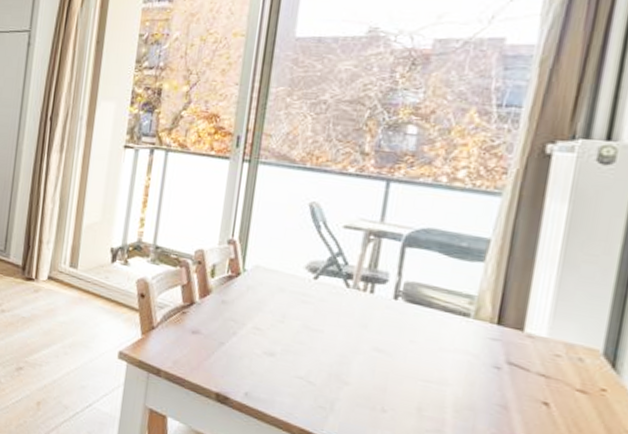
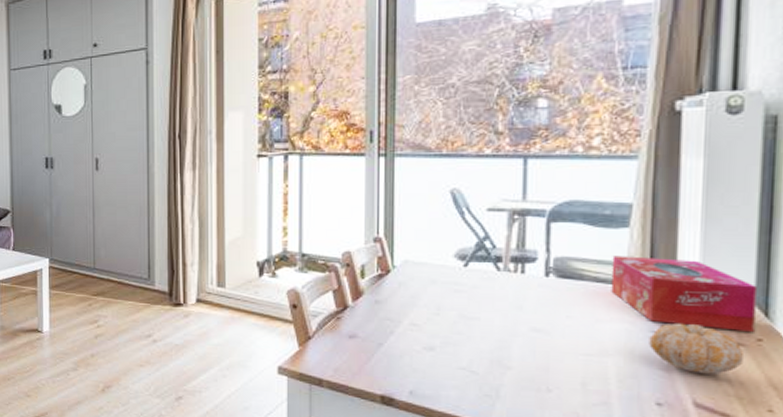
tissue box: none [458,287,609,383] -> present [611,255,758,333]
fruit: none [490,361,587,419] -> present [649,323,745,375]

